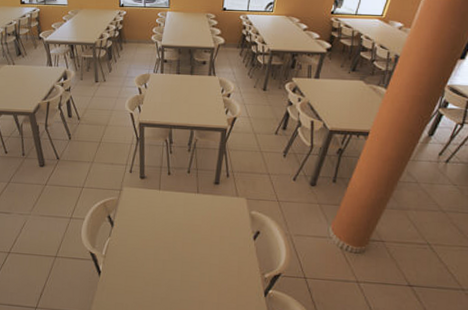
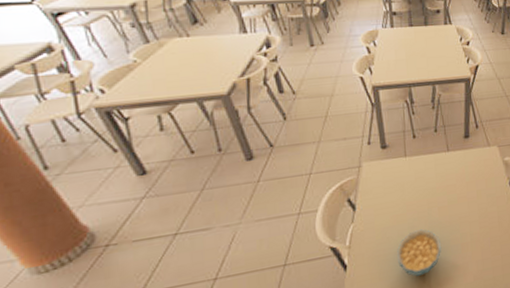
cereal bowl: none [141,258,181,300] -> present [397,229,441,276]

